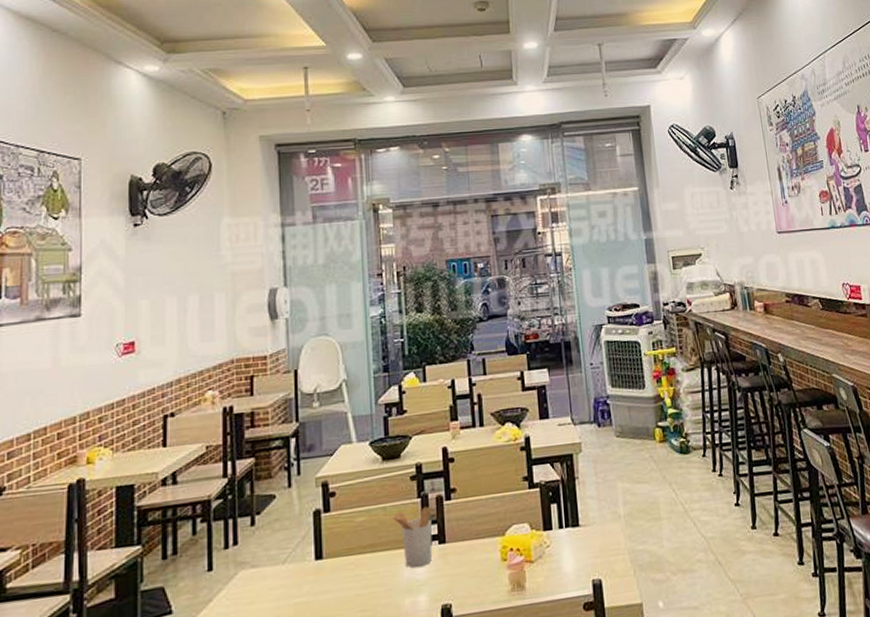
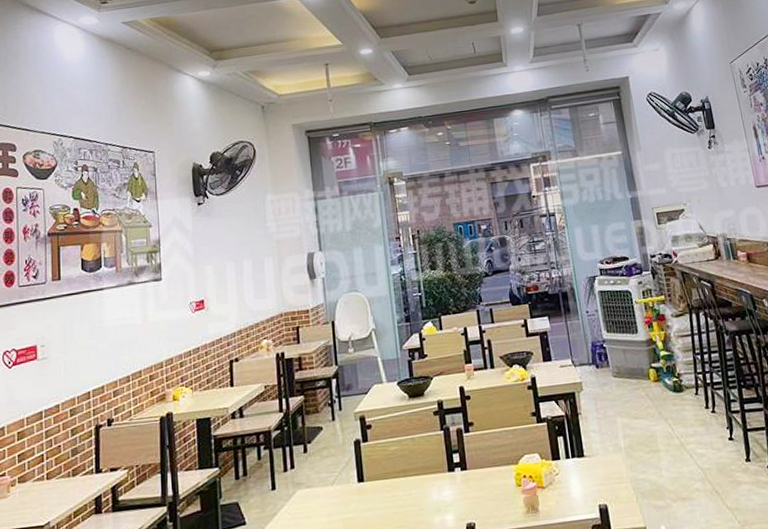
utensil holder: present [391,506,433,568] -> none [419,438,456,491]

